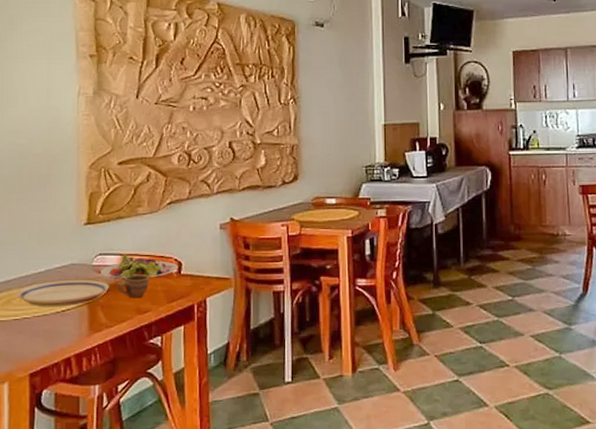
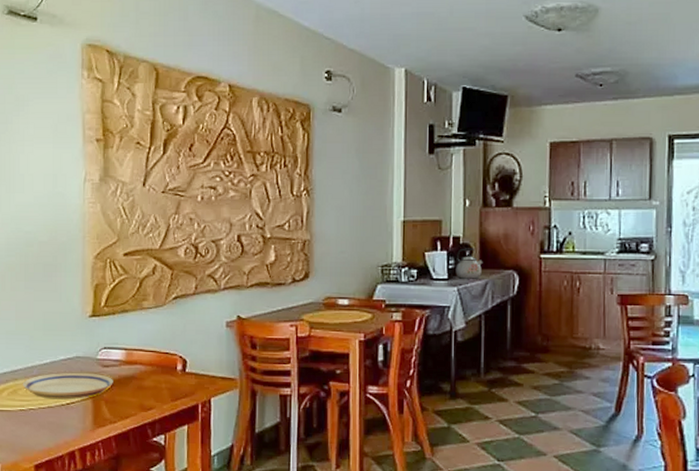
salad plate: present [101,254,178,281] -> none [105,349,183,376]
cup: present [116,274,150,297] -> none [120,370,154,394]
kettle: none [433,147,458,176] -> present [455,248,483,279]

